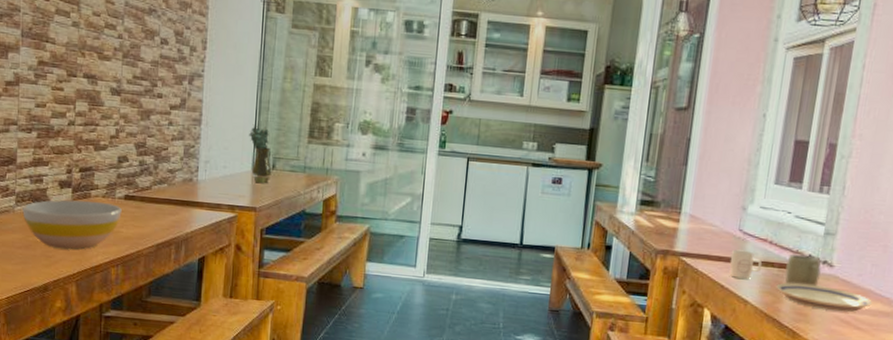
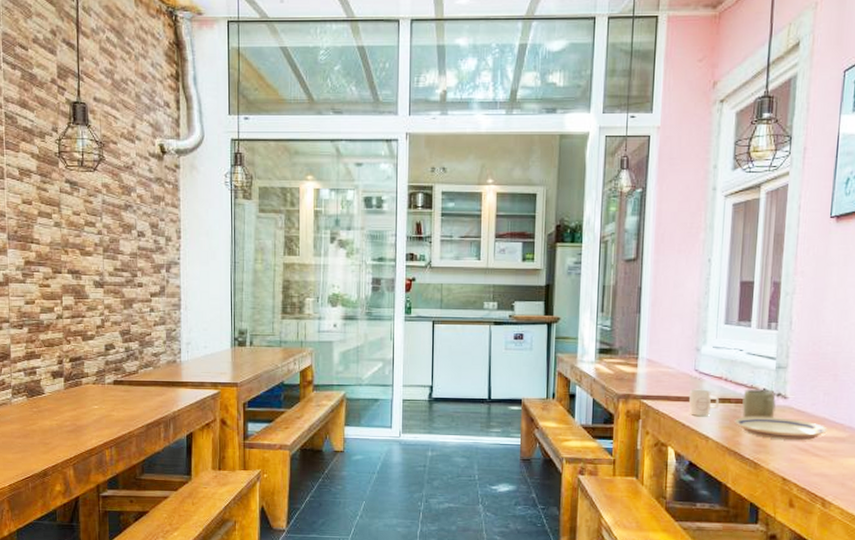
bowl: present [22,200,122,249] -> none [19,388,112,435]
vase: present [249,124,272,184] -> none [226,305,250,360]

